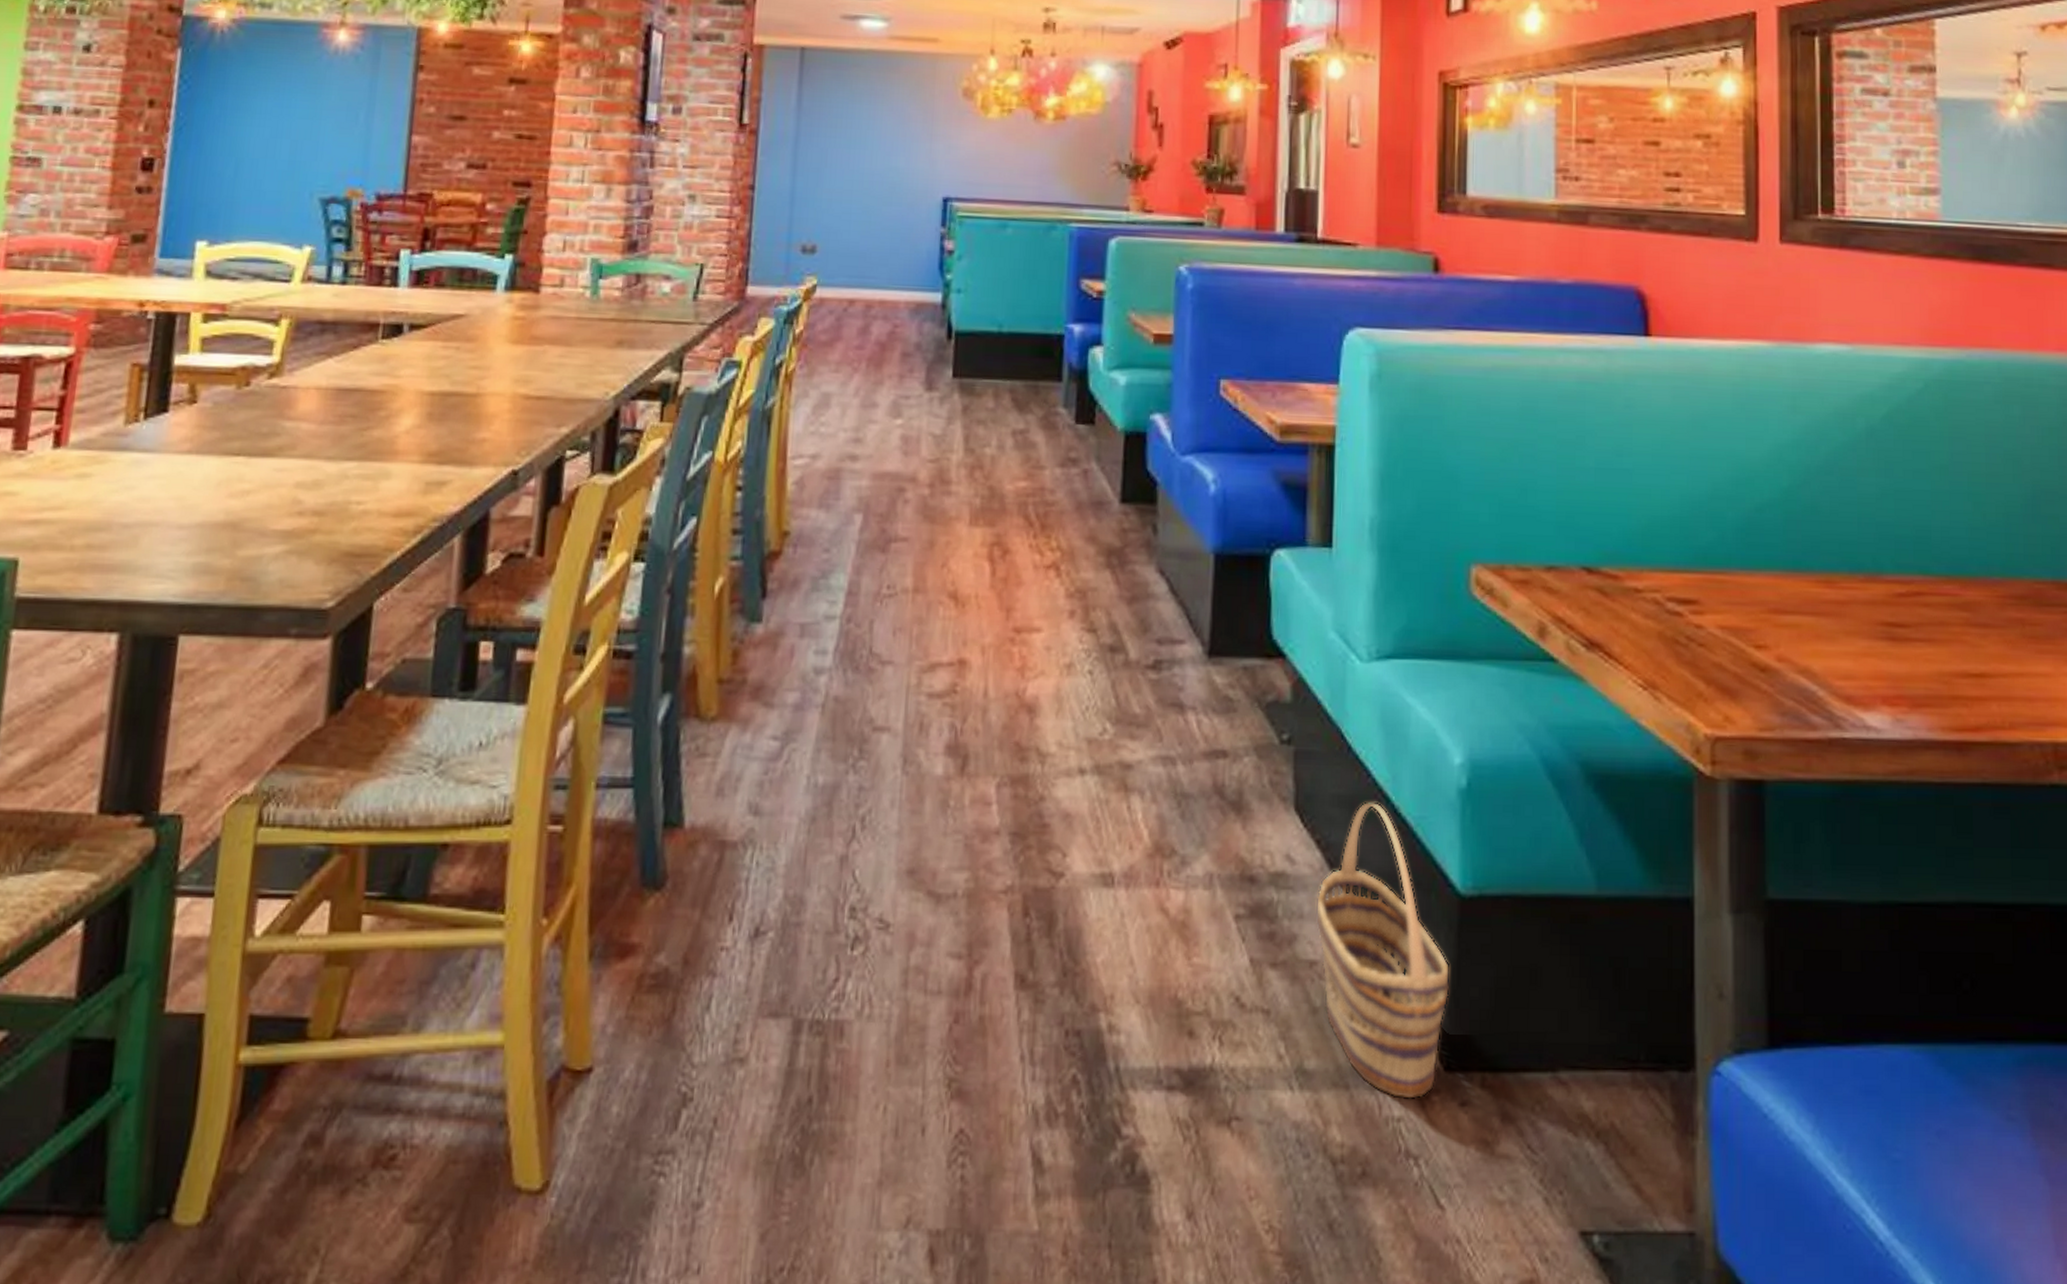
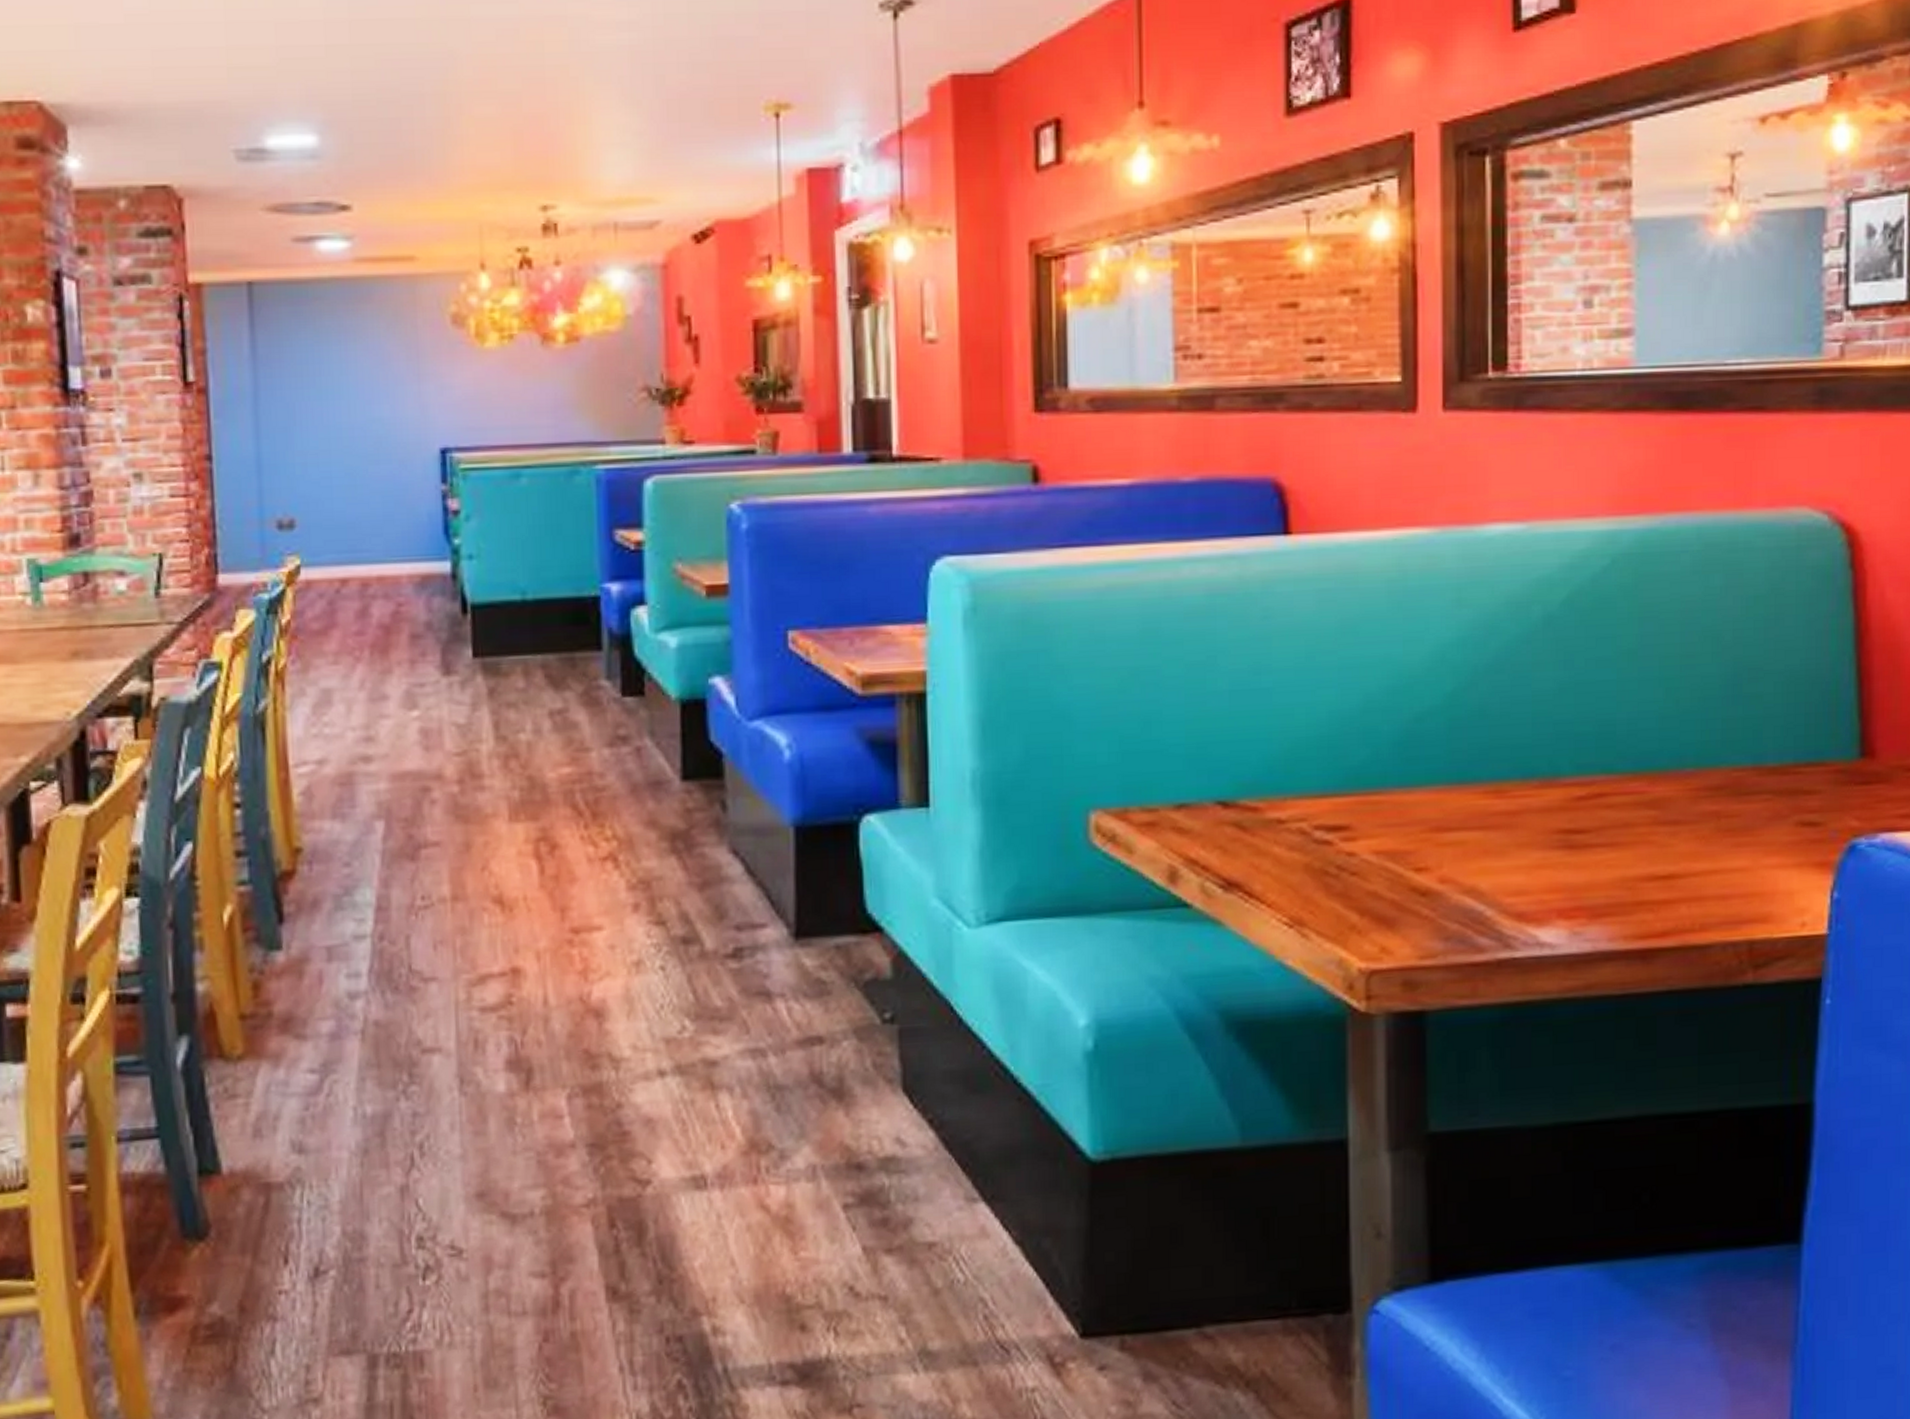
basket: present [1315,801,1450,1100] -> none [931,1074,1083,1370]

